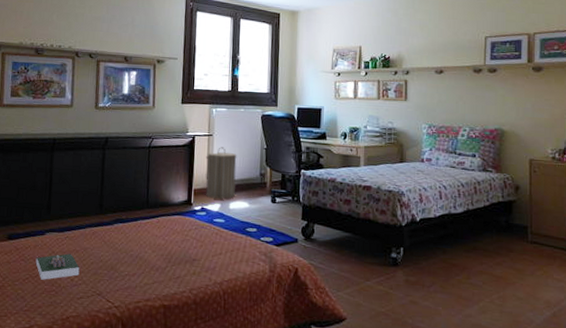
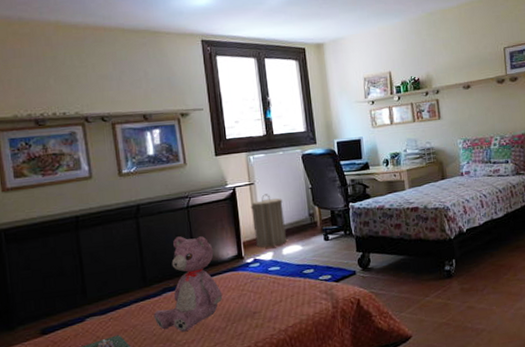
teddy bear: none [103,173,168,264] -> present [153,236,223,332]

